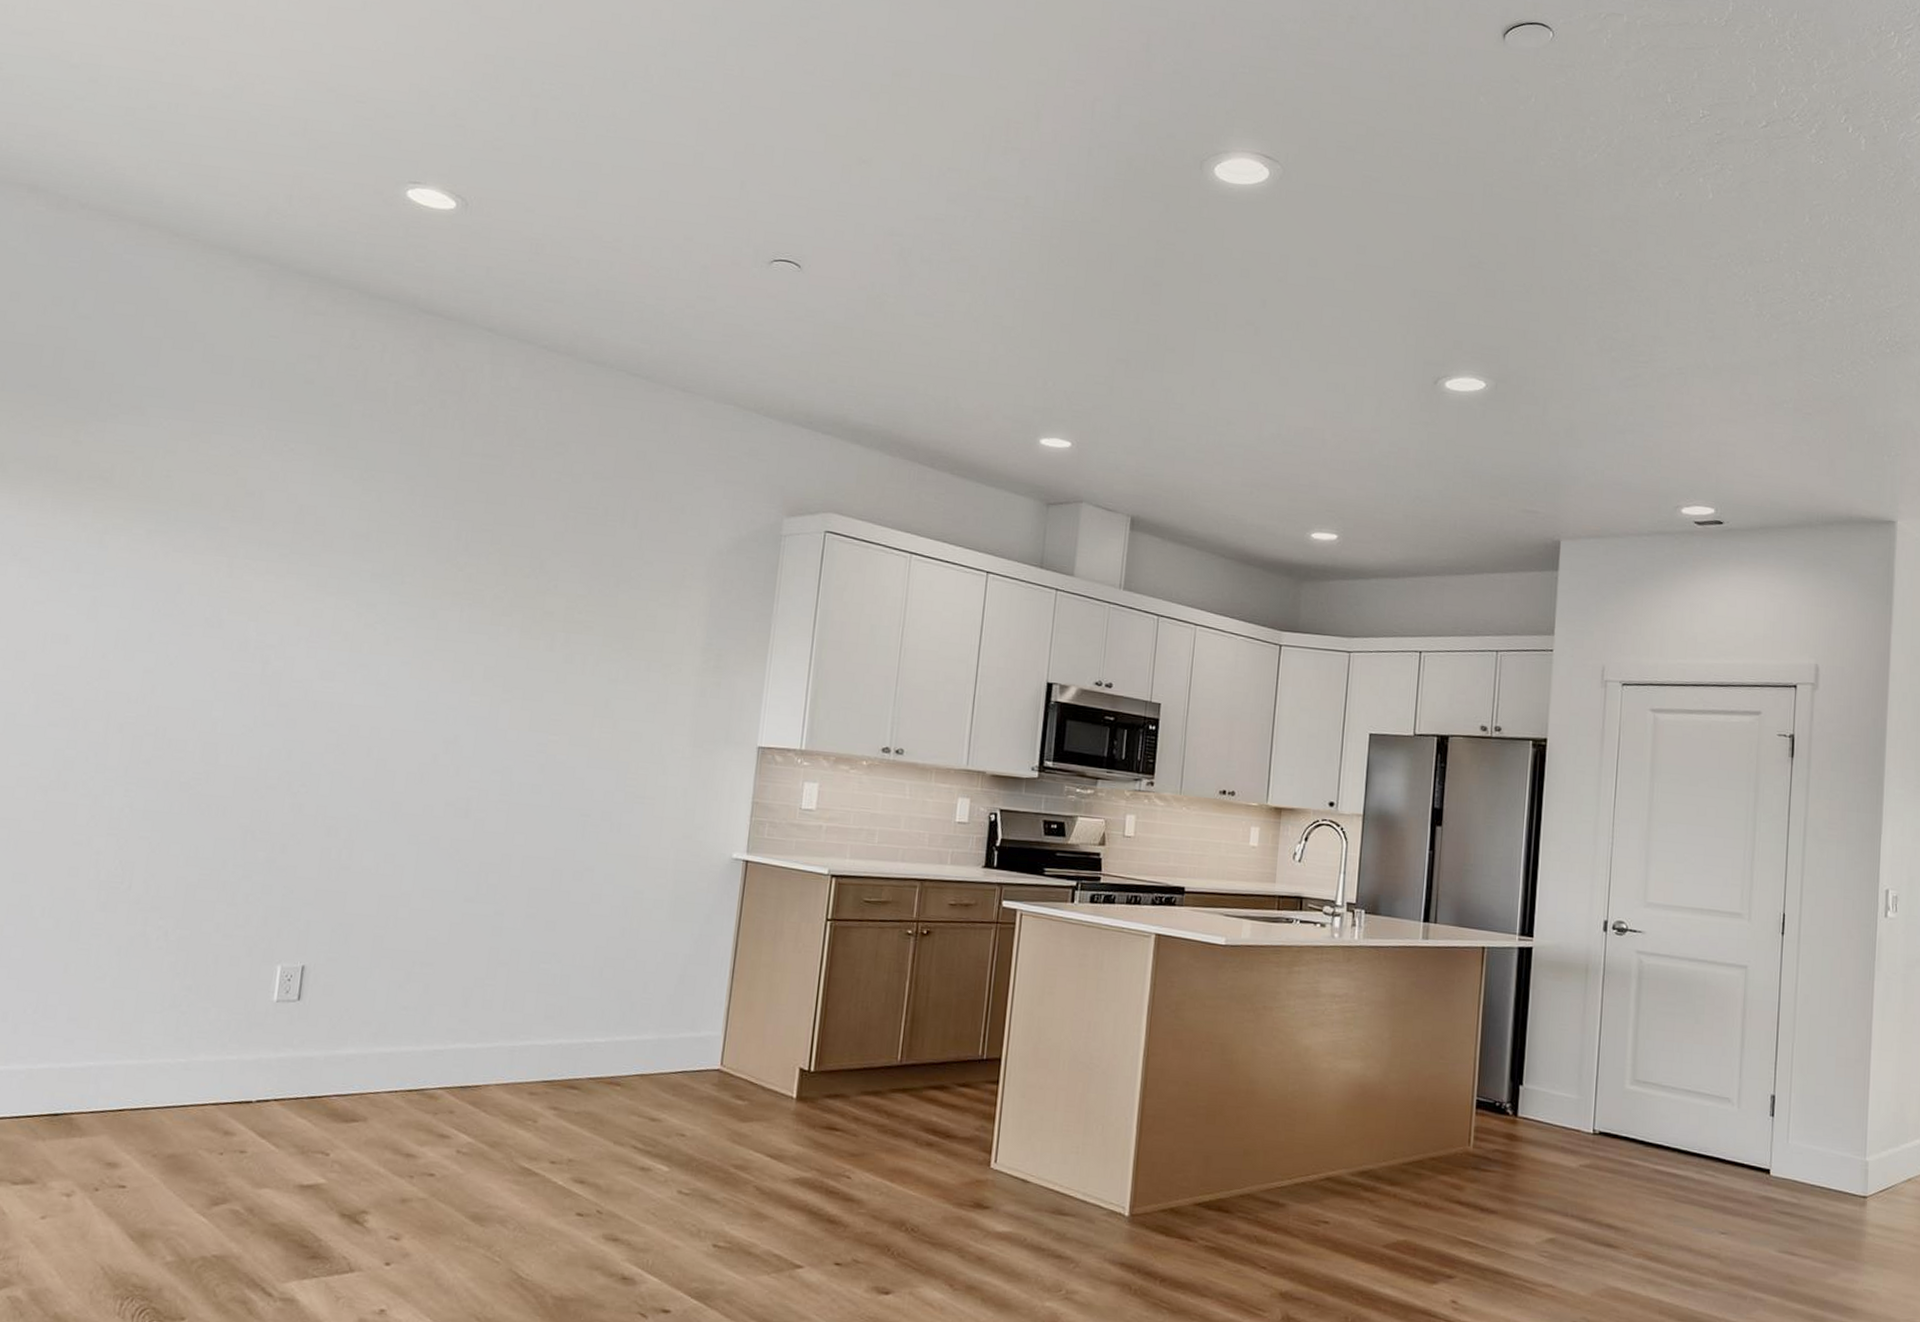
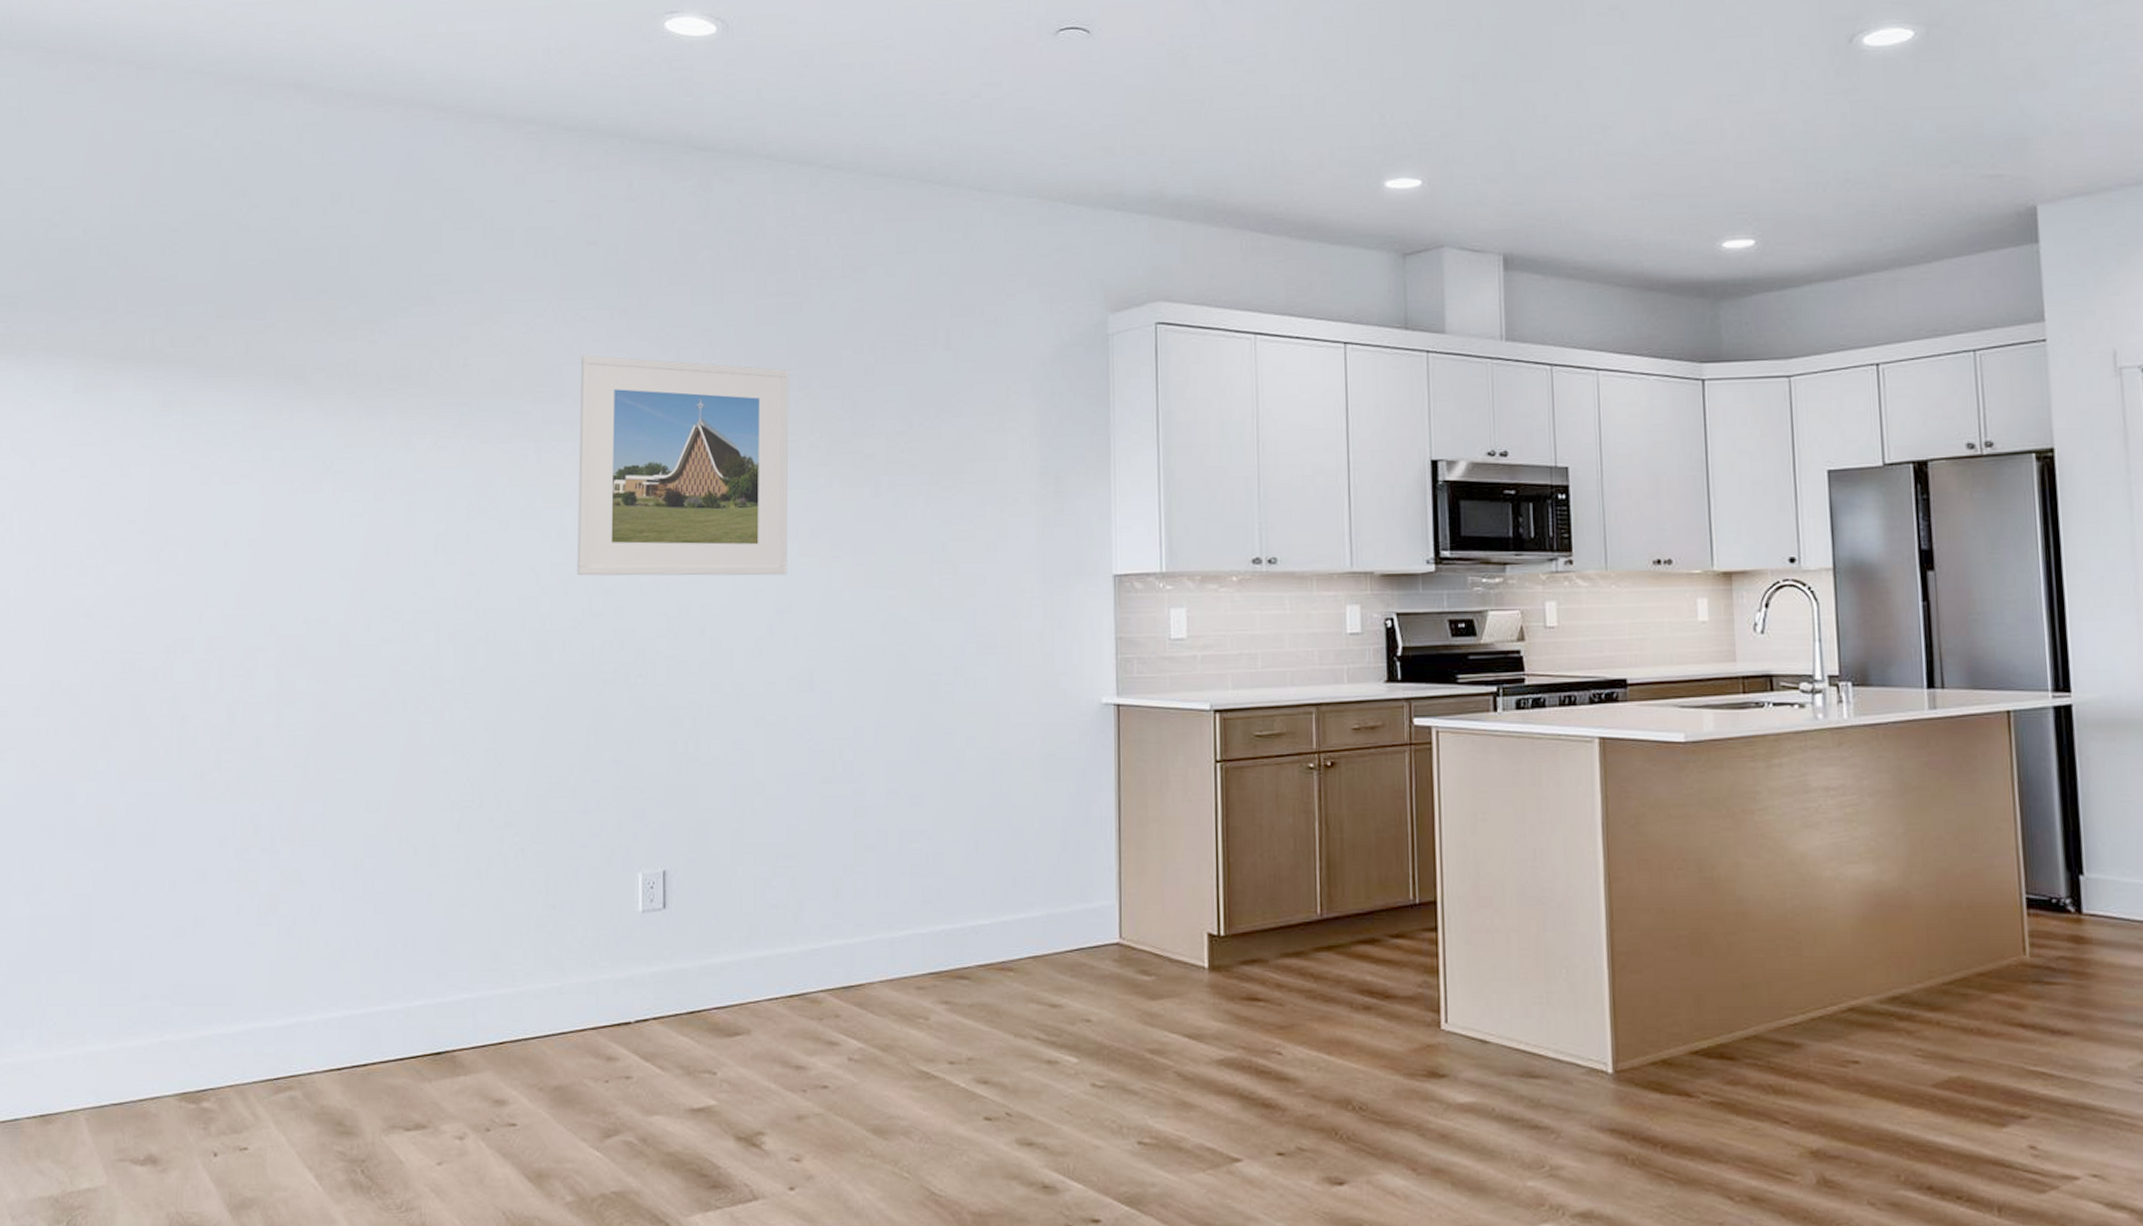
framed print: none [254,484,484,710] -> present [577,355,789,576]

